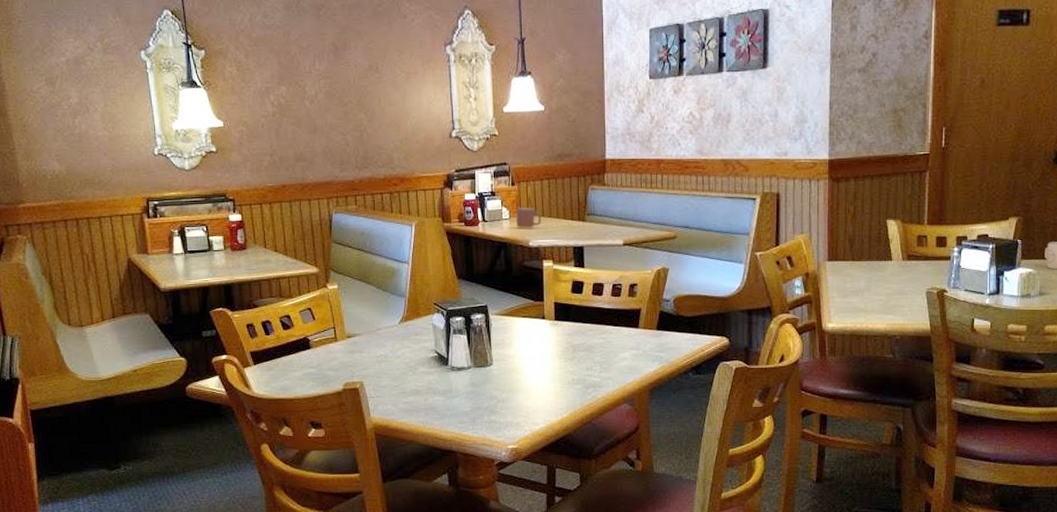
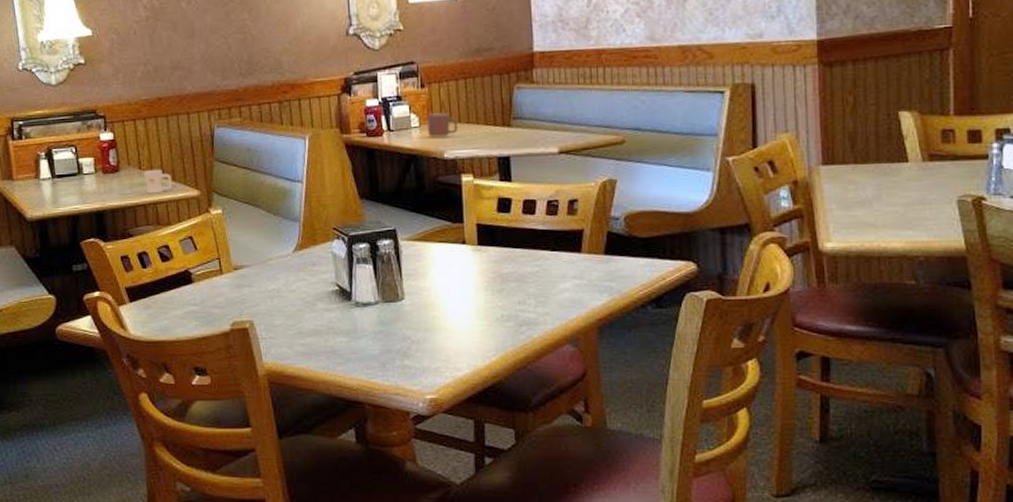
mug: none [268,248,295,270] -> present [143,169,173,194]

